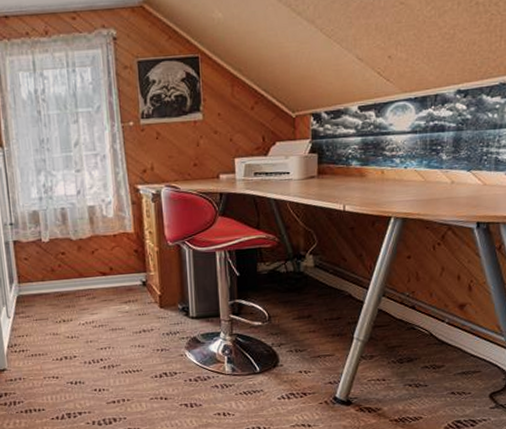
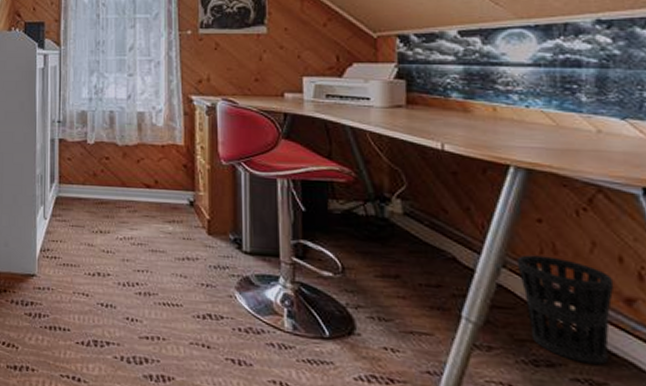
wastebasket: none [392,283,453,355] -> present [516,255,615,365]

